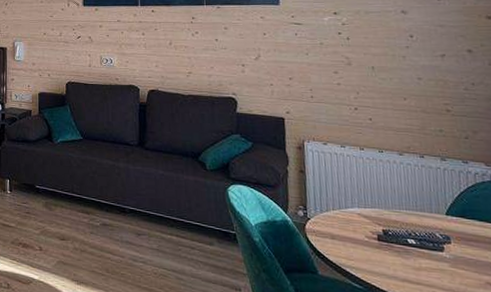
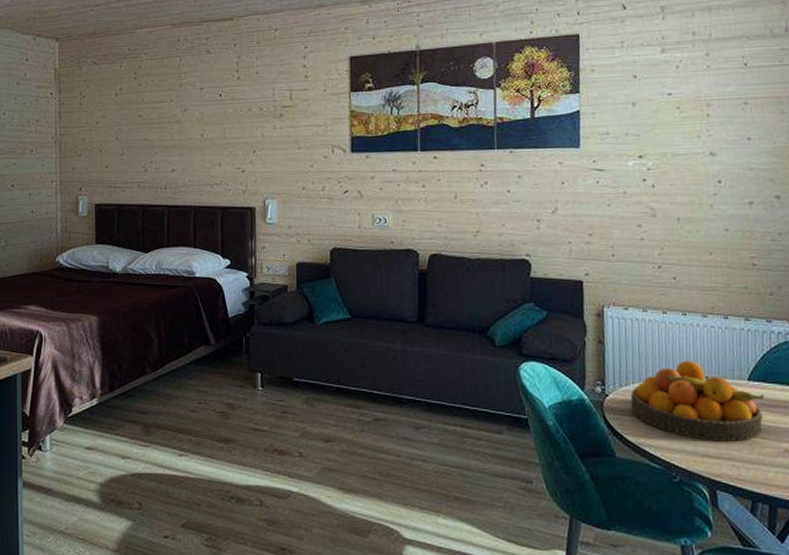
fruit bowl: none [331,193,464,271] -> present [630,361,765,441]

